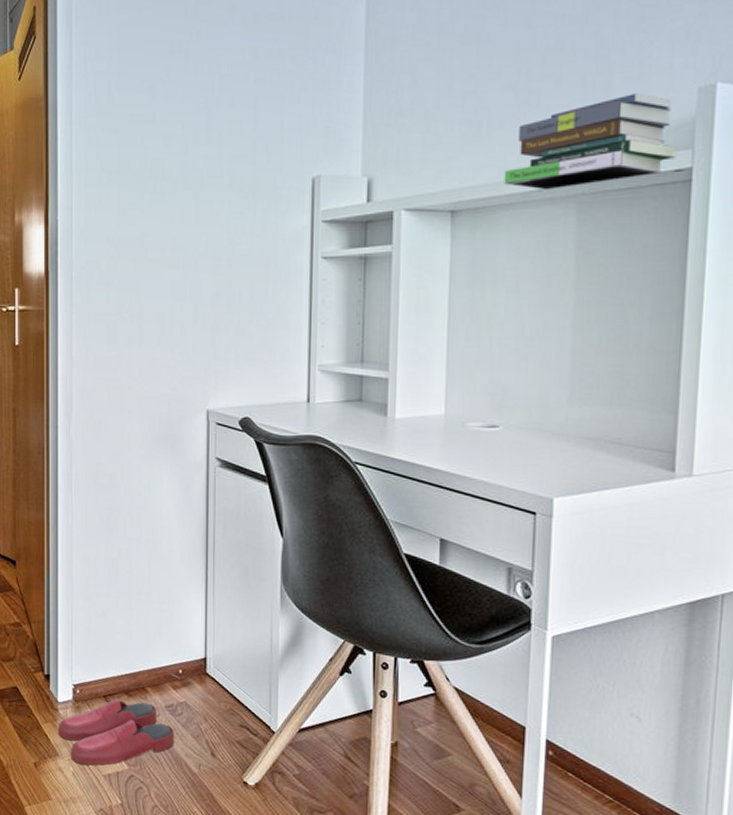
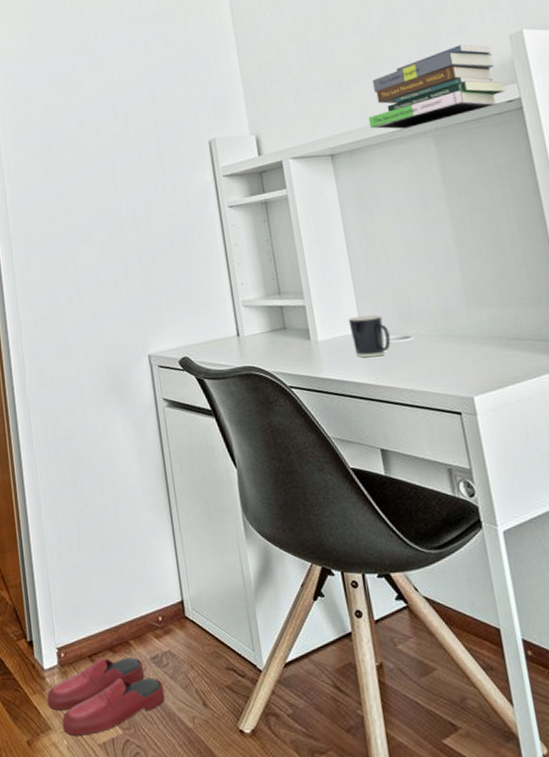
mug: none [432,398,476,443] -> present [348,315,391,358]

